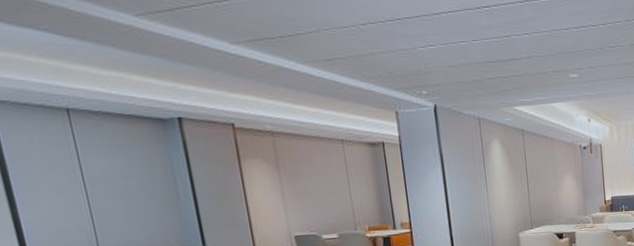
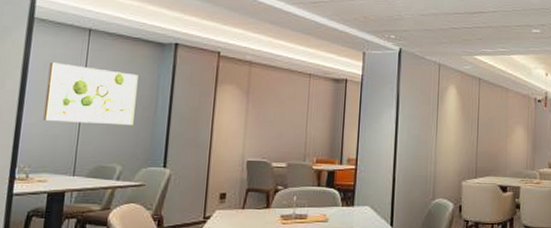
wall art: none [30,150,156,217] -> present [43,62,138,126]

